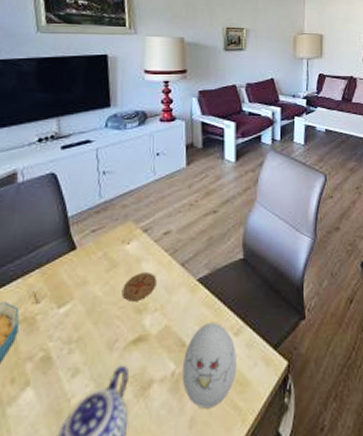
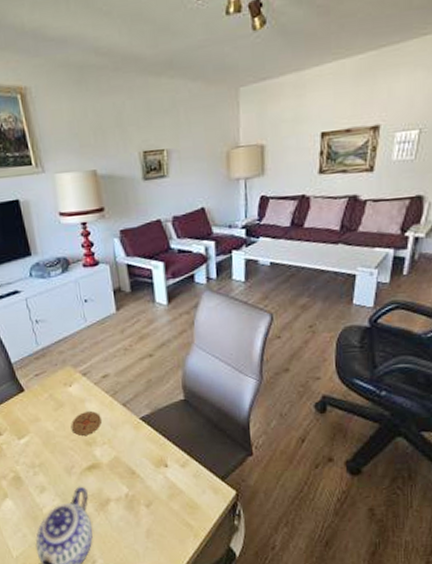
decorative egg: present [182,323,236,409] -> none [134,456,186,524]

